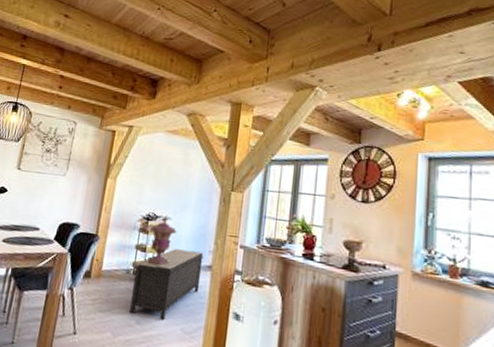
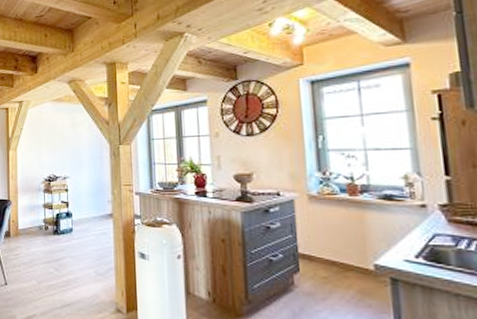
bench: present [129,249,204,321] -> none [46,203,105,266]
decorative urn: present [147,217,177,266] -> none [52,176,77,220]

